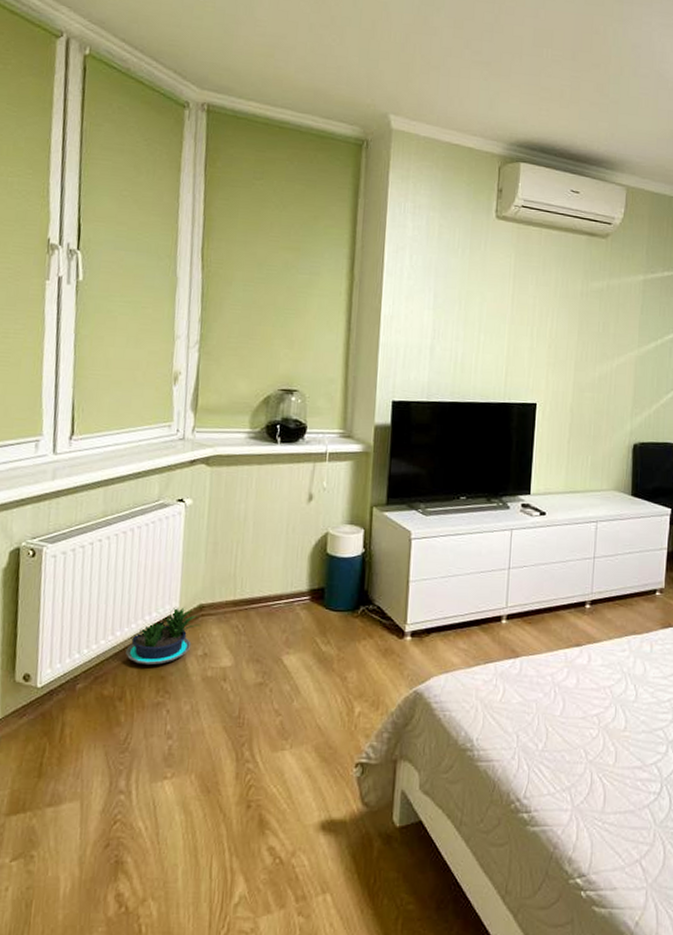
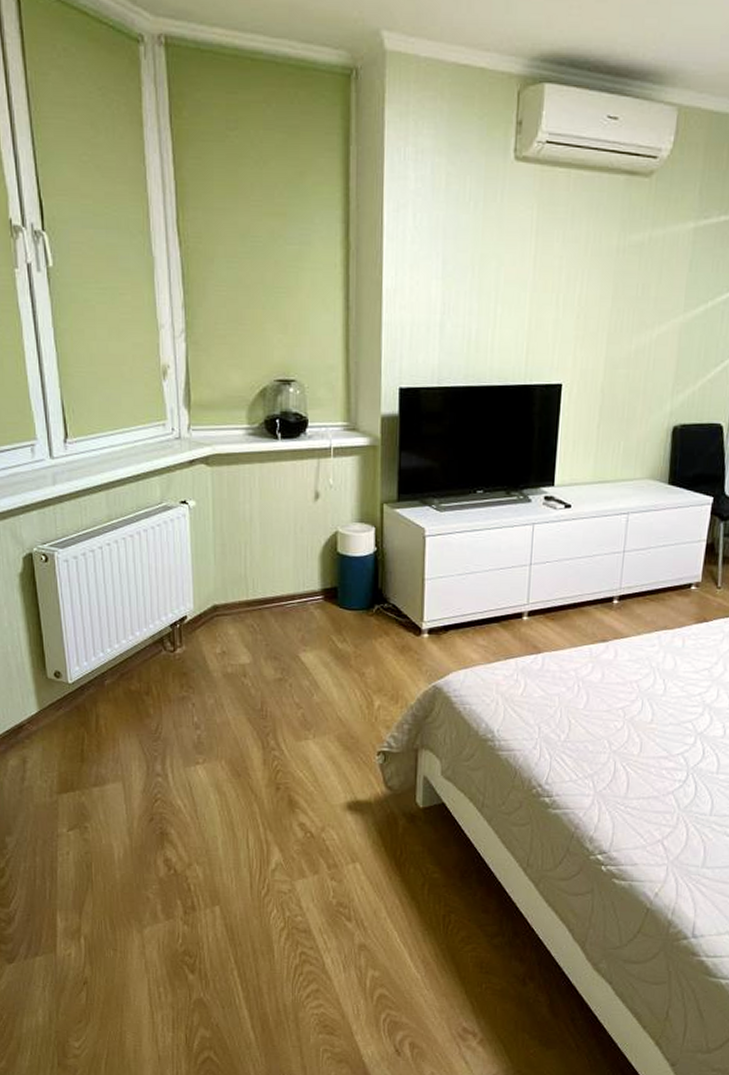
potted plant: present [126,606,201,665] -> none [147,607,216,662]

